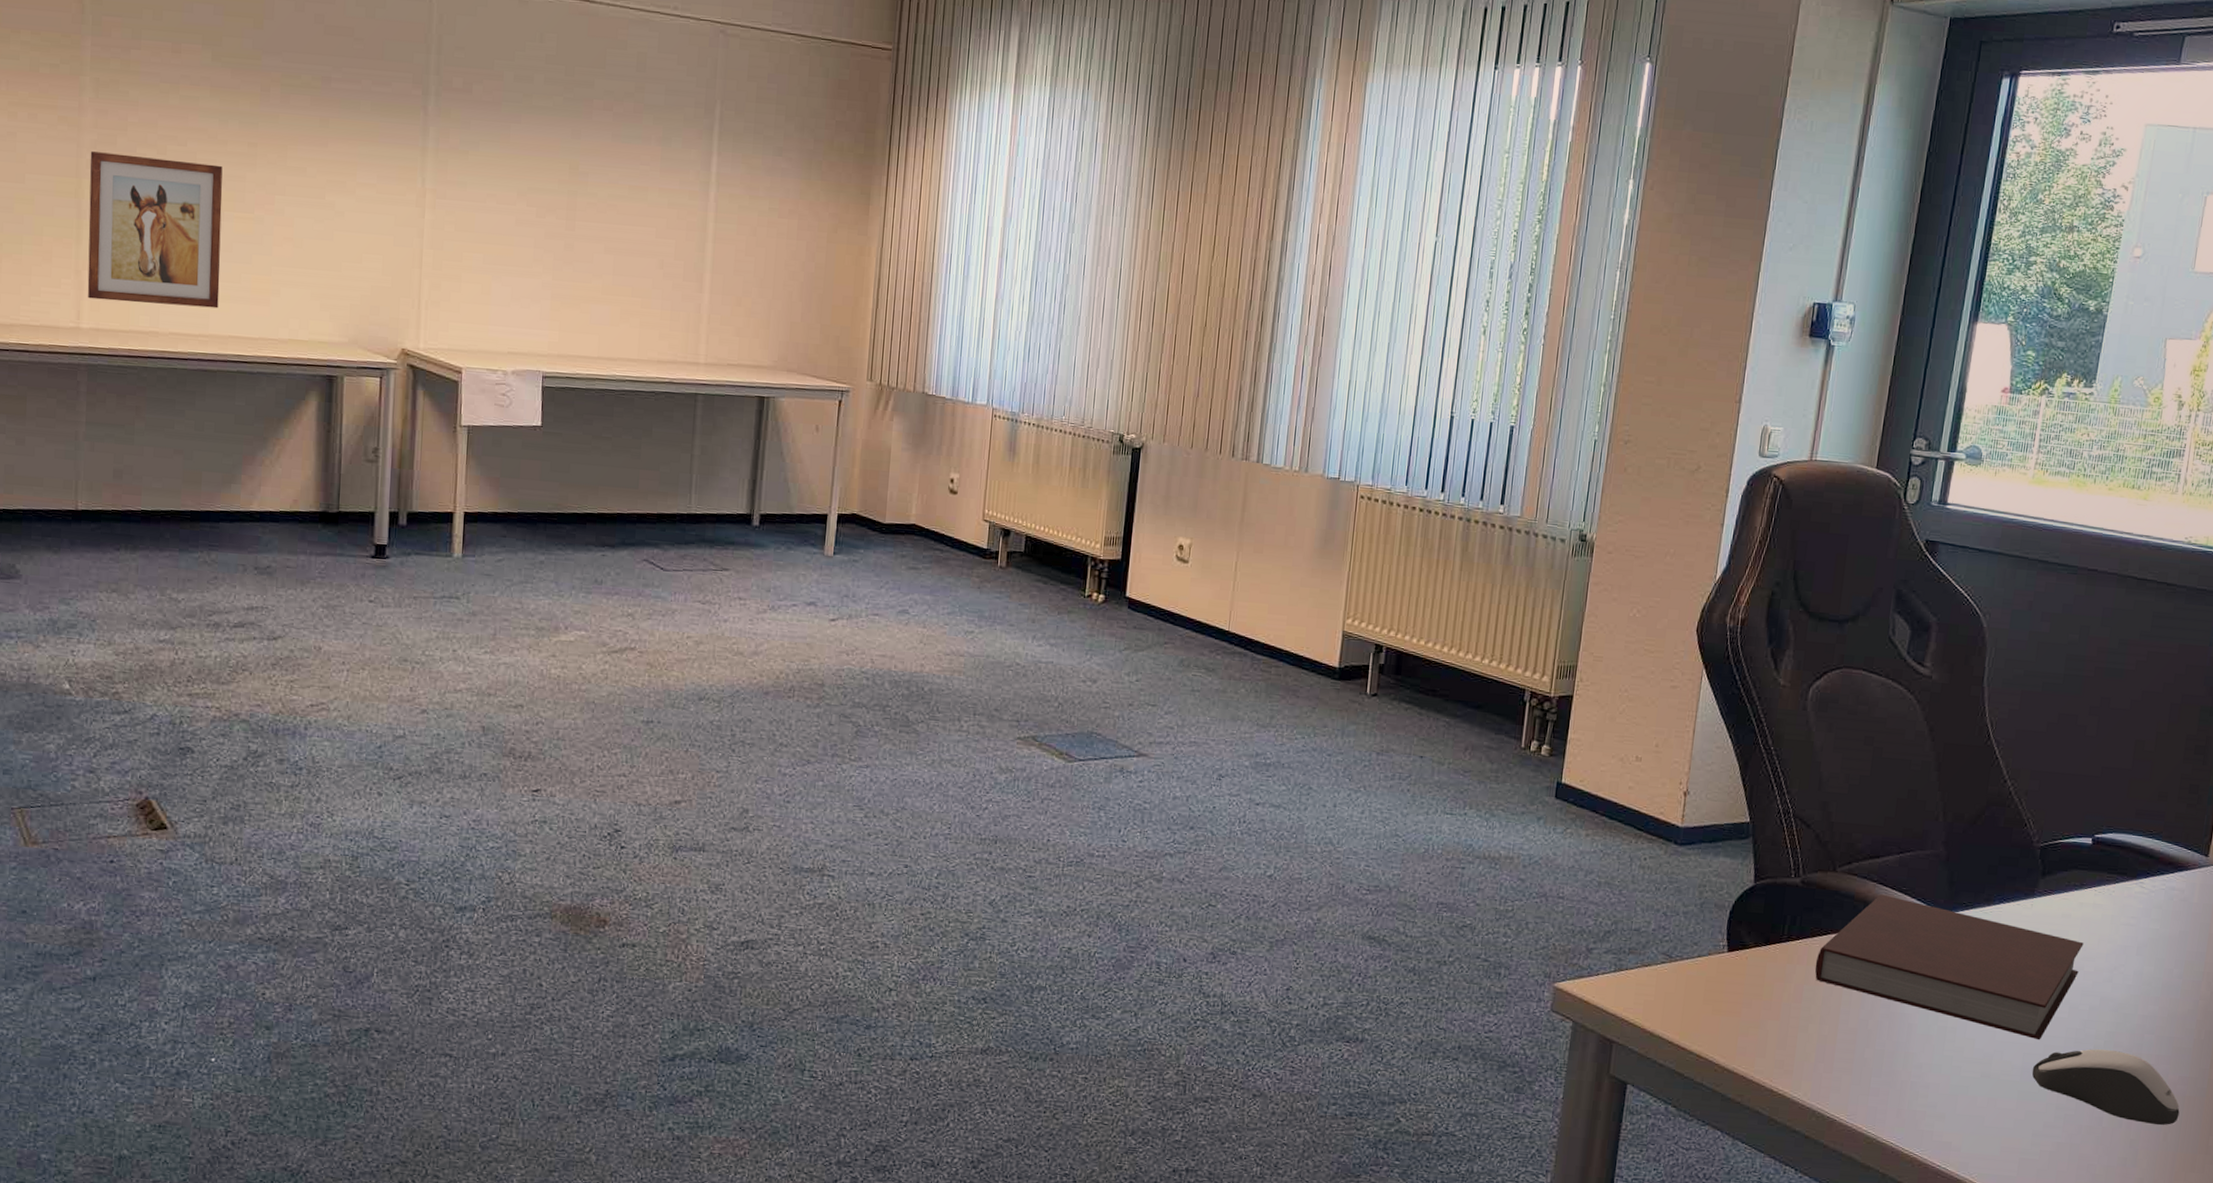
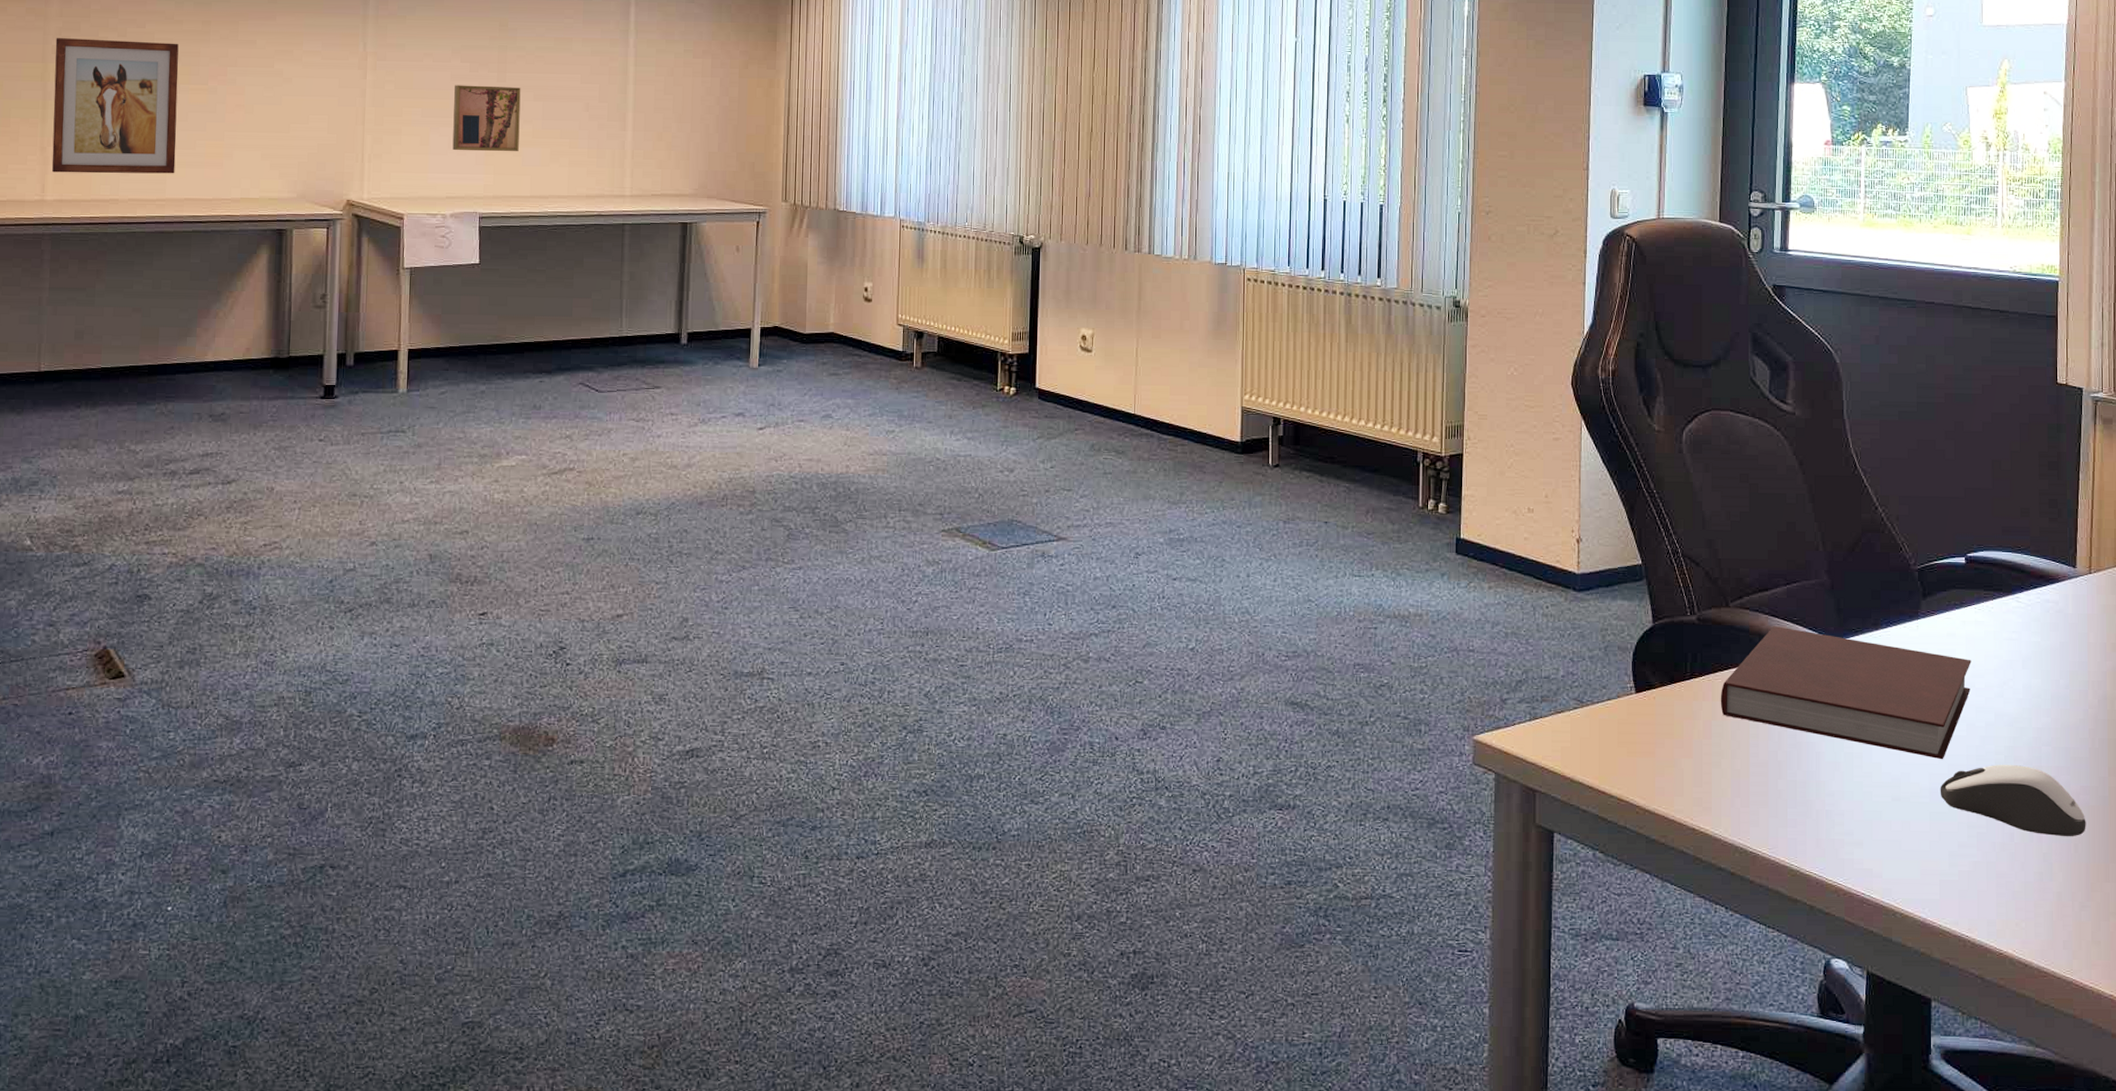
wall art: none [515,231,591,308] -> present [452,85,521,152]

